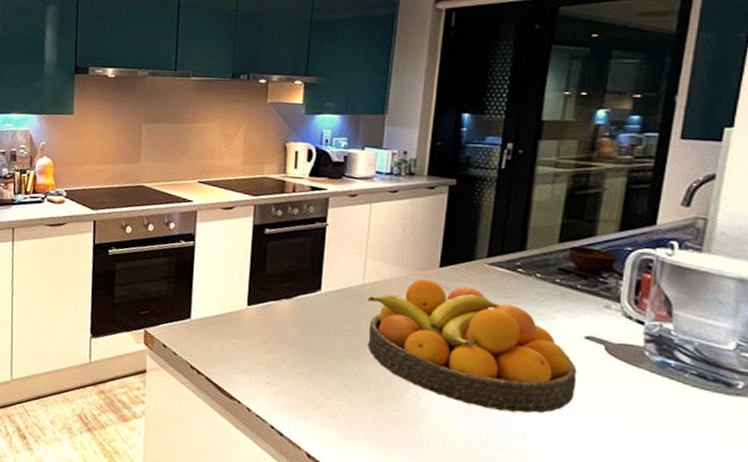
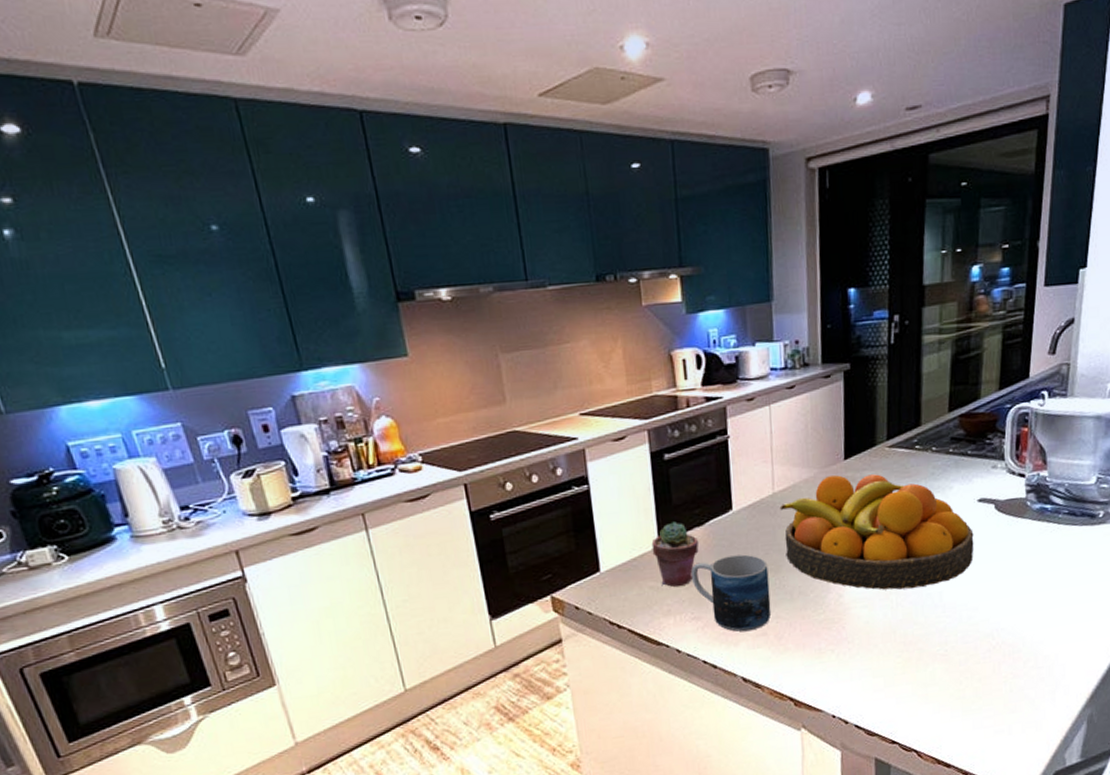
potted succulent: none [240,289,285,350] -> present [651,522,699,587]
mug: none [272,332,348,410] -> present [691,554,771,632]

